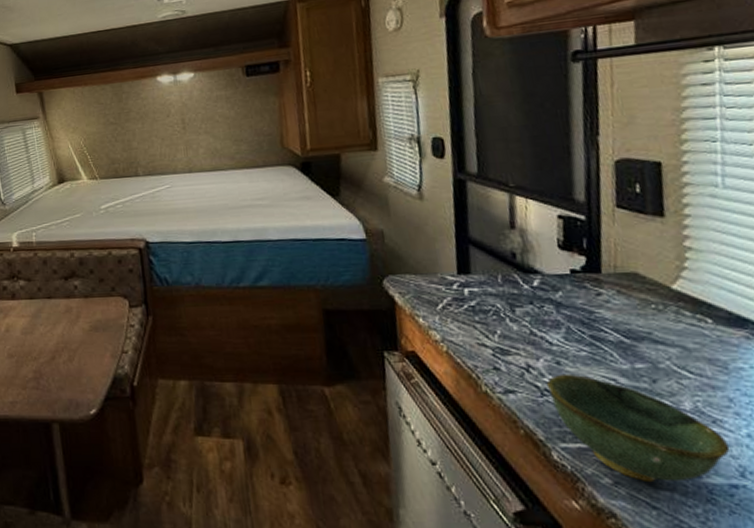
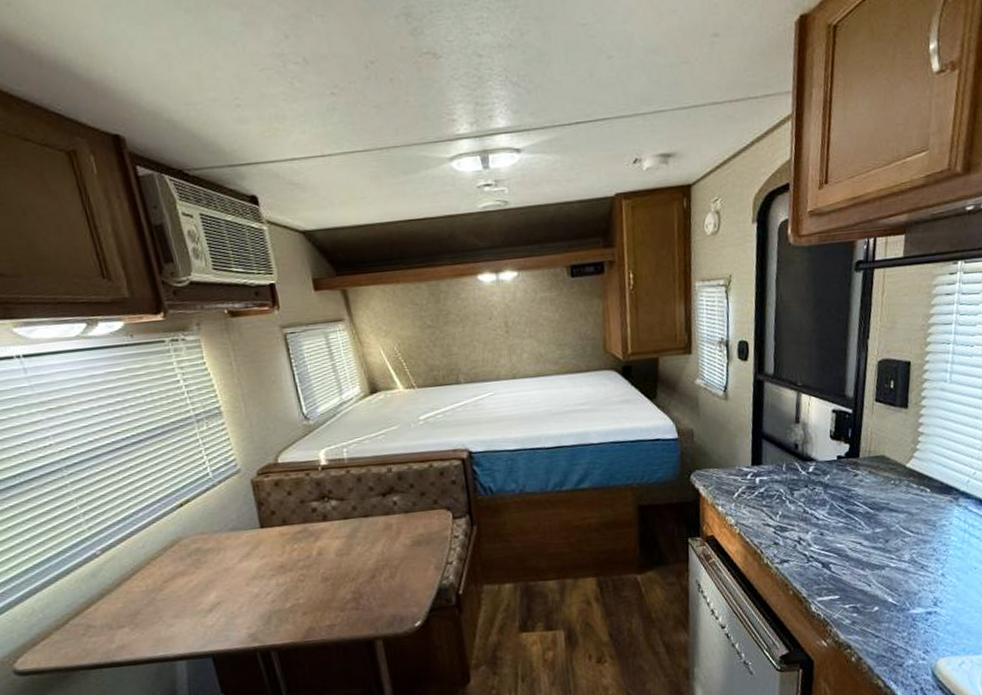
bowl: present [546,373,731,483] -> none [812,542,930,619]

